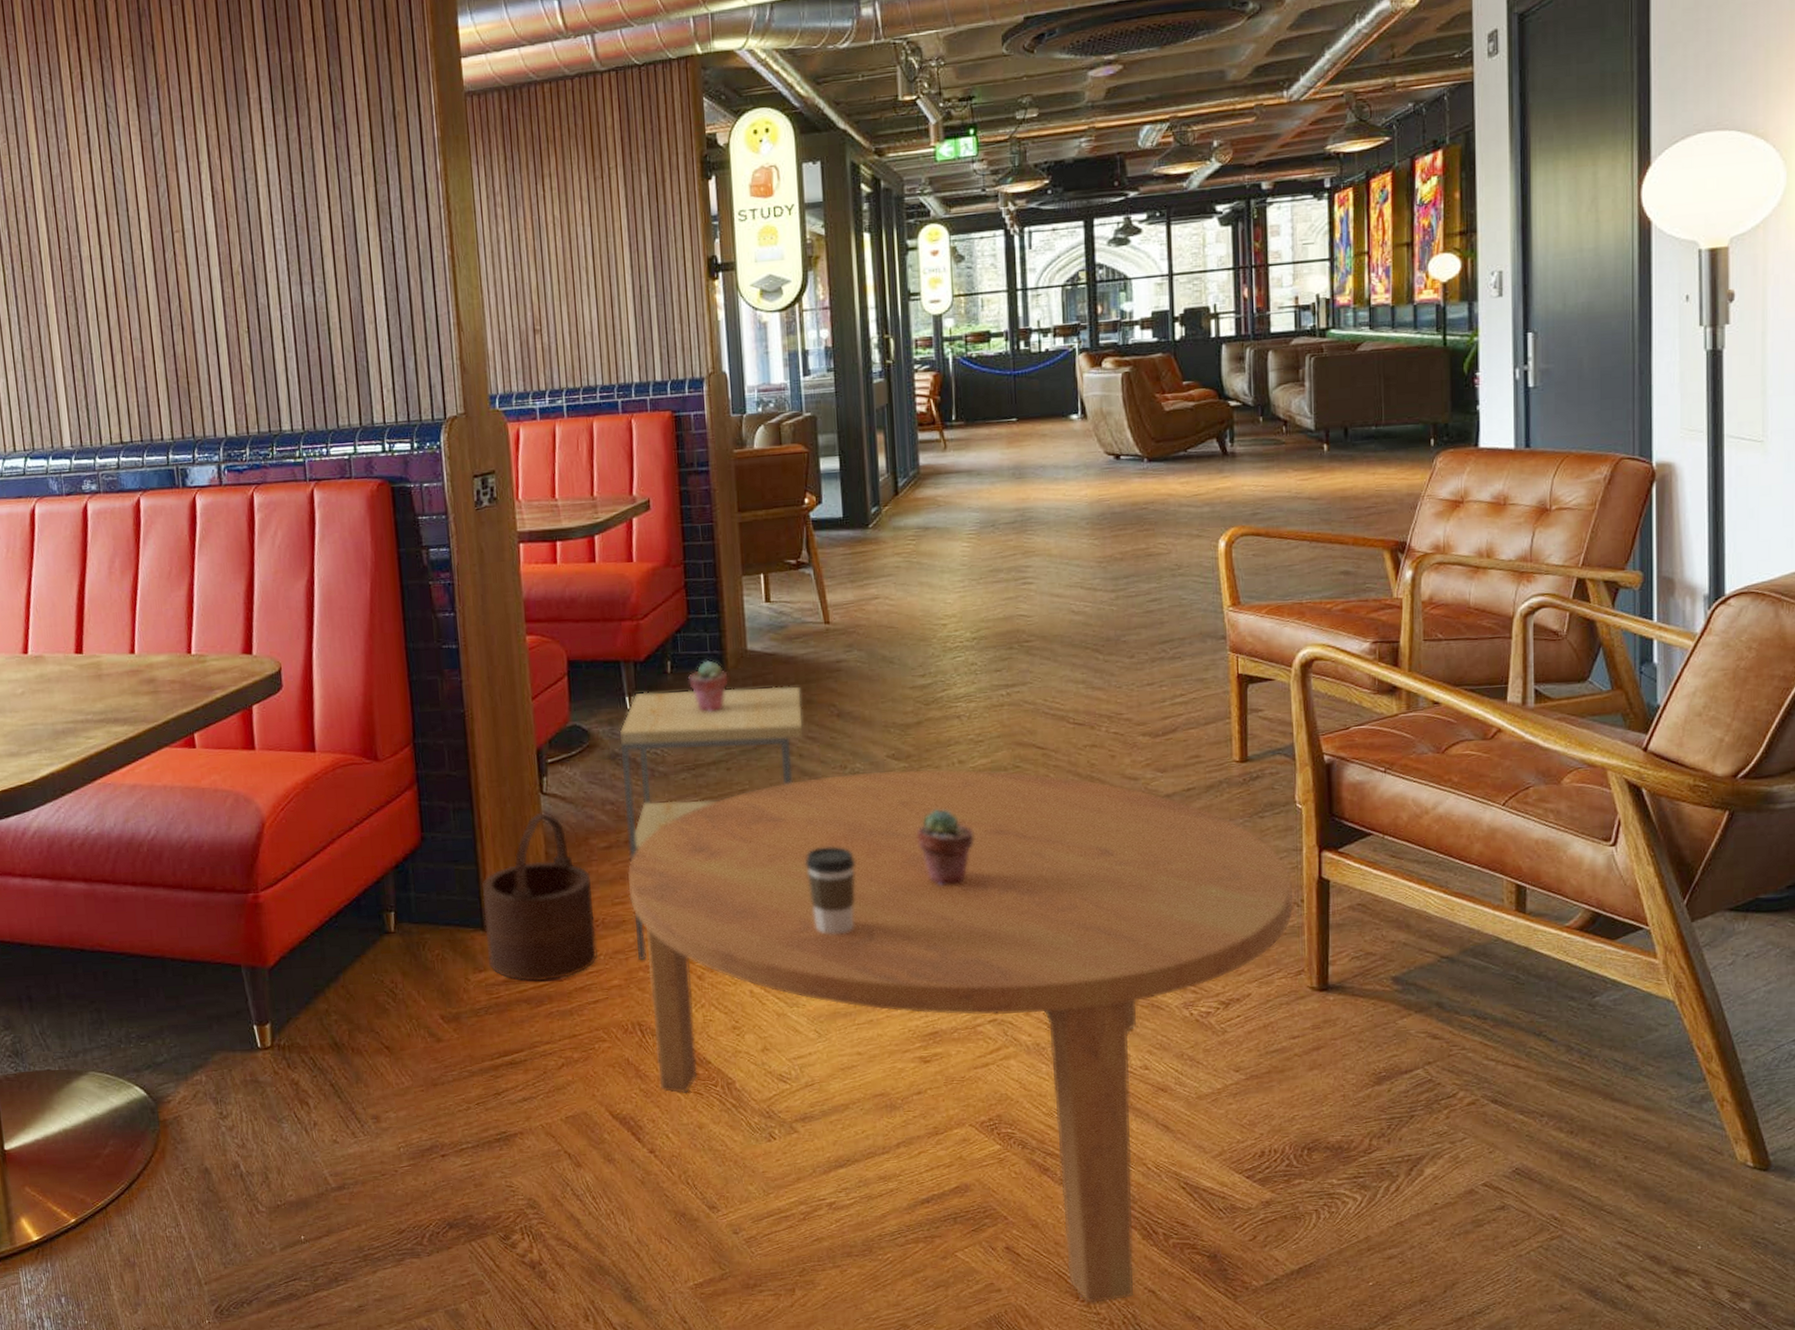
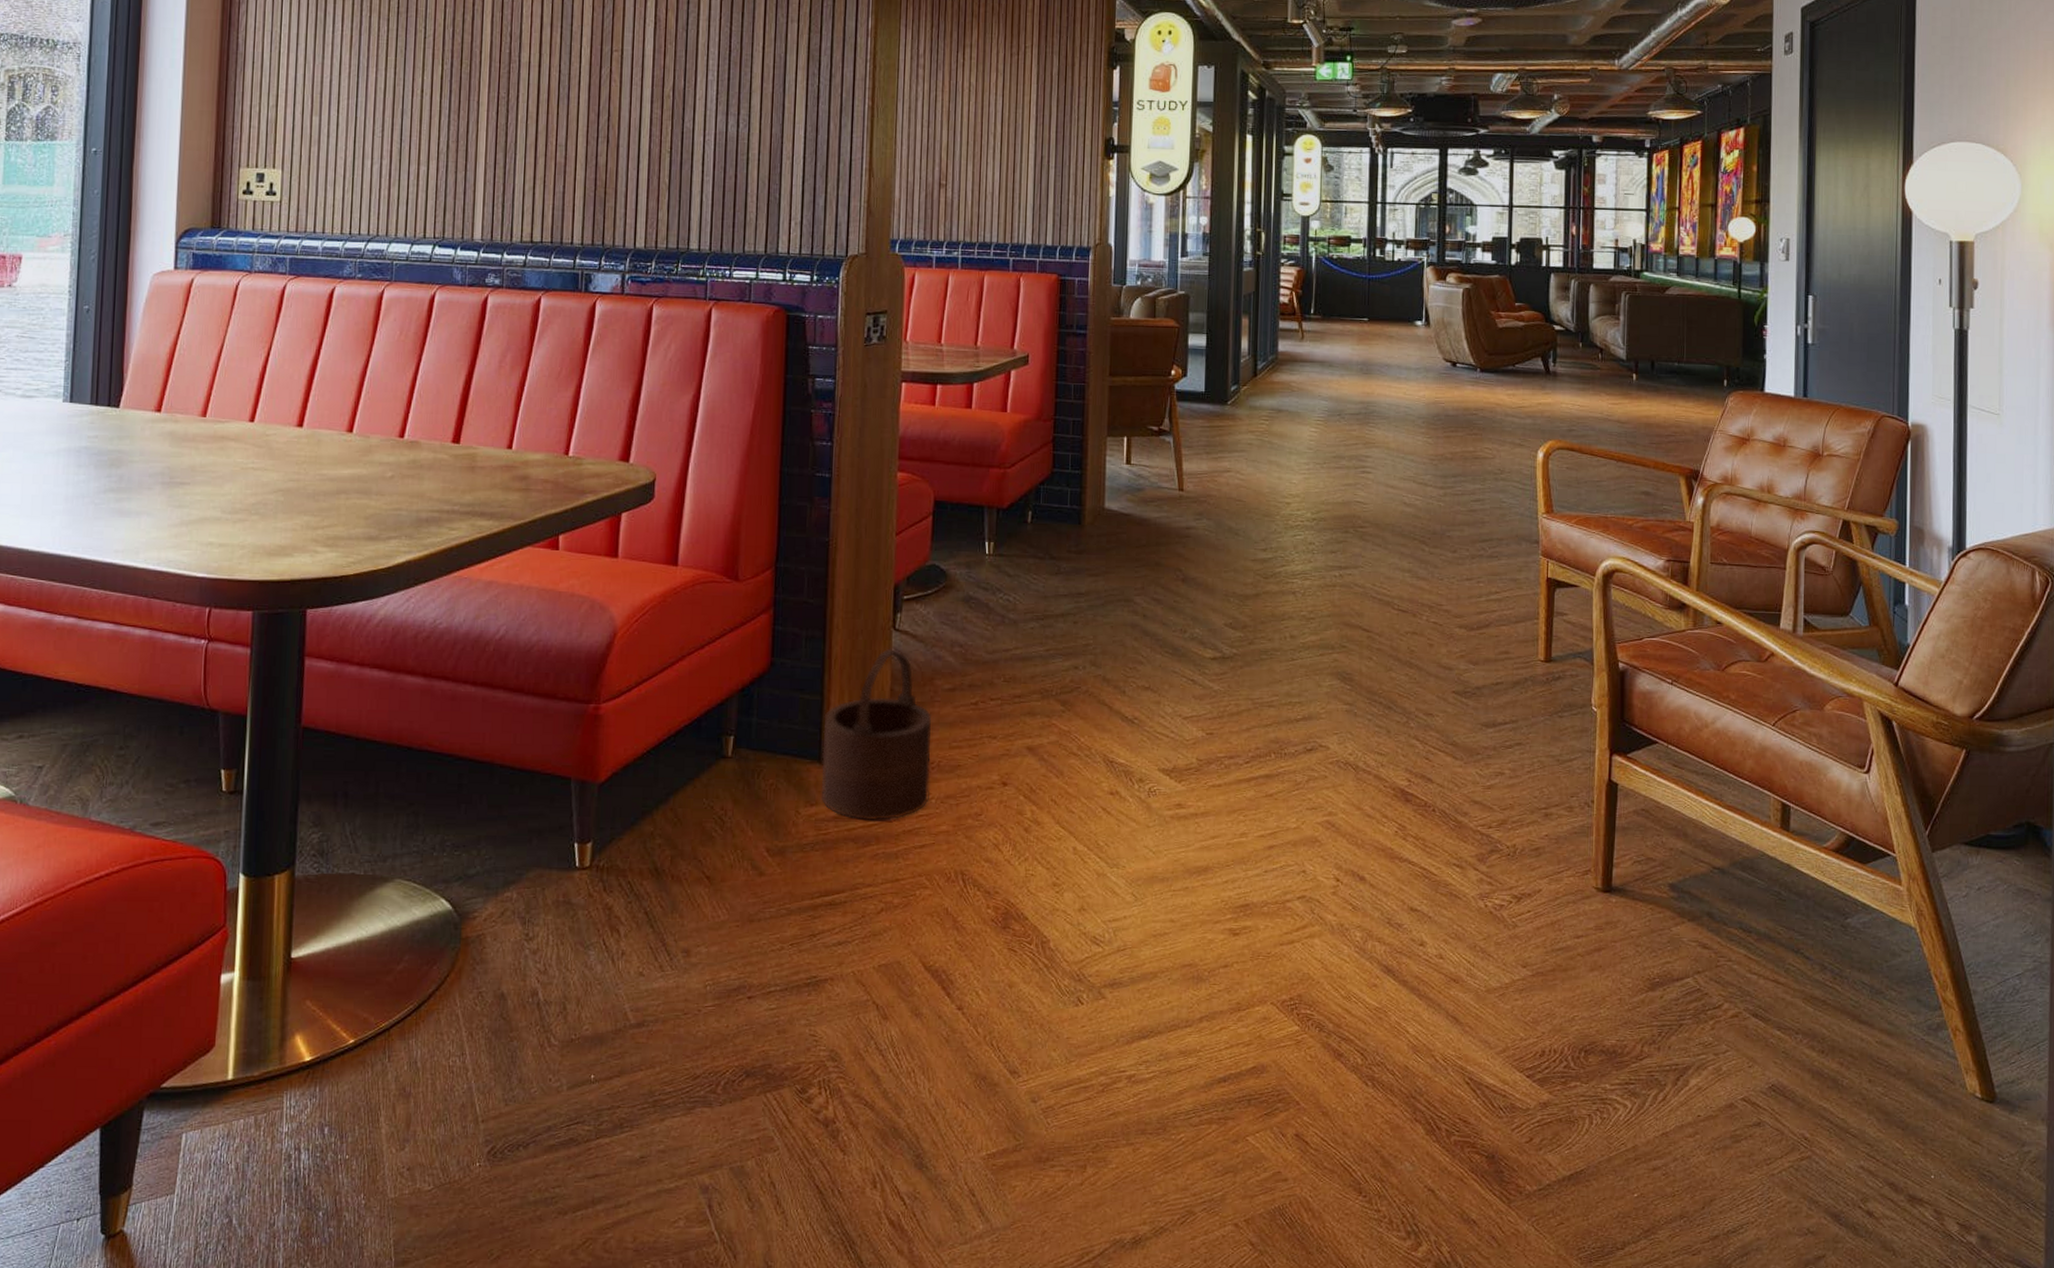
side table: present [620,686,803,961] -> none [969,539,1151,808]
coffee table: present [627,769,1293,1303] -> none [966,638,1584,1199]
potted succulent: present [687,660,728,713] -> none [1046,514,1084,566]
coffee cup: present [806,846,856,934] -> none [1139,708,1186,797]
potted succulent: present [917,809,973,886] -> none [1246,681,1298,758]

